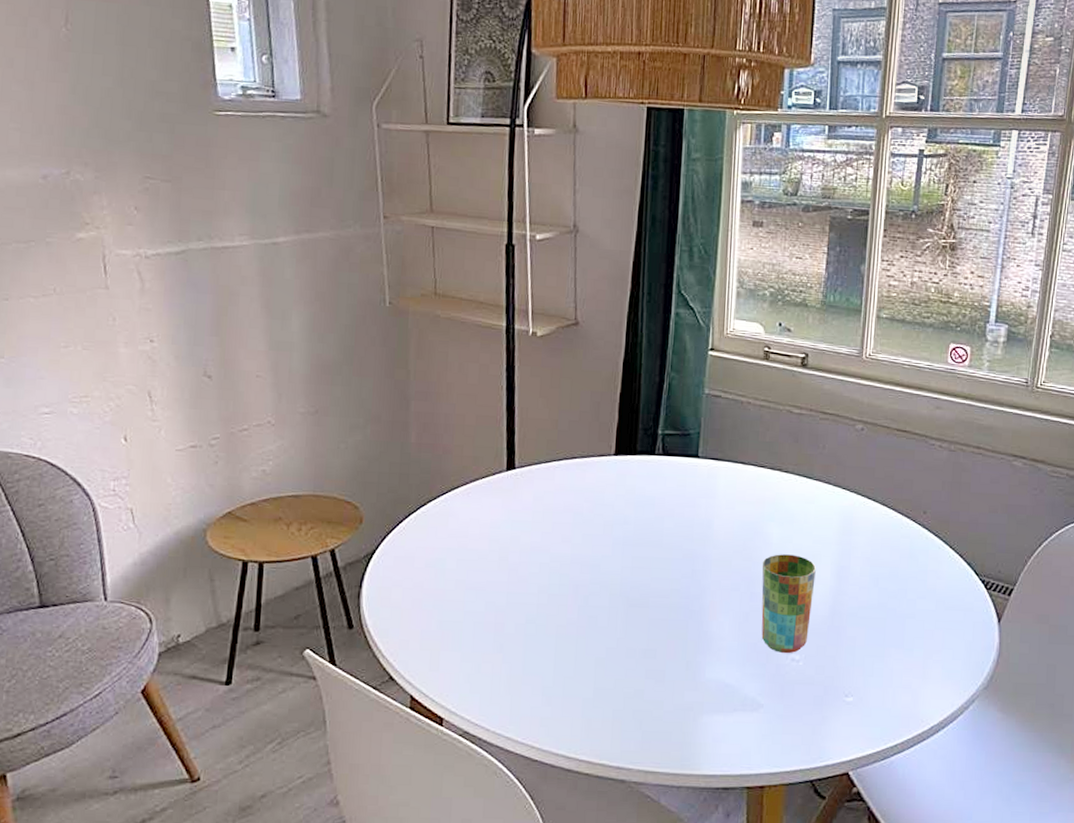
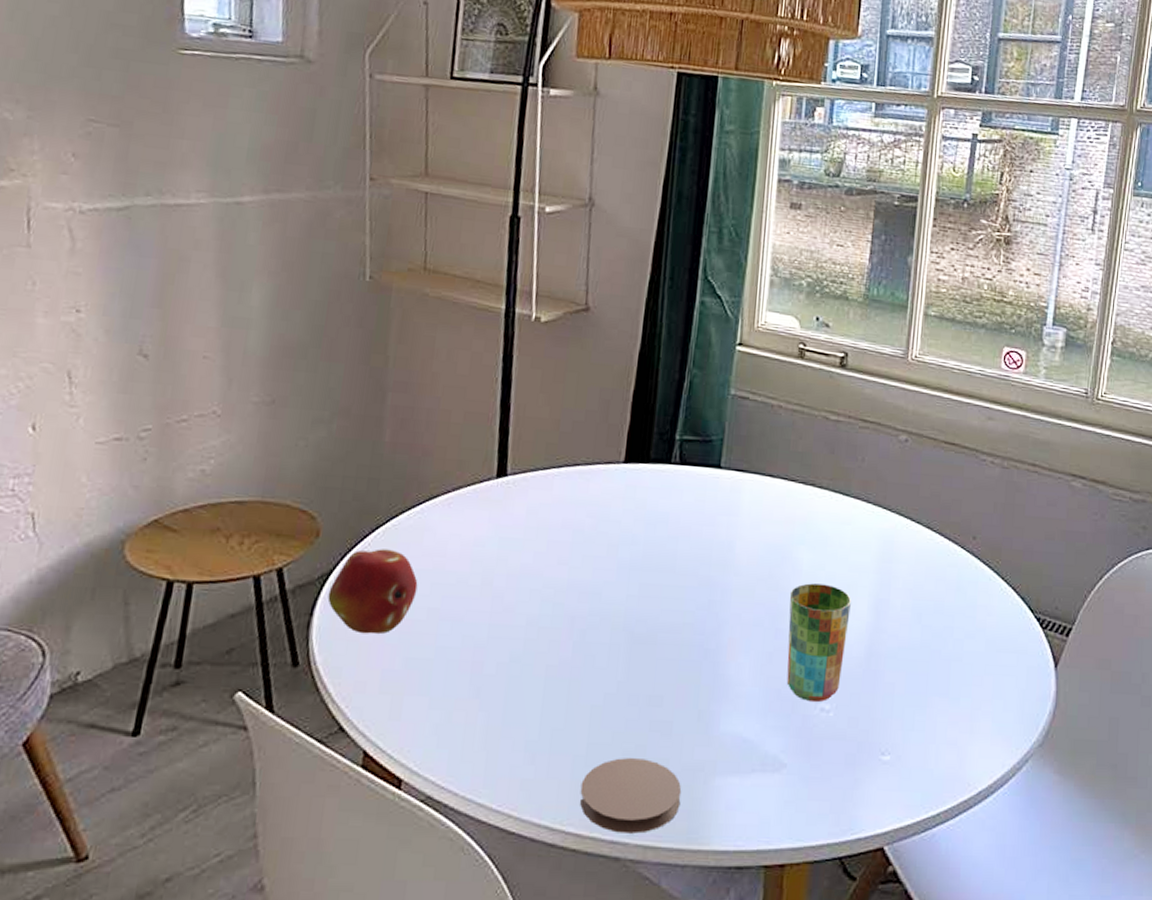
fruit: none [373,532,446,602] -> present [327,549,418,634]
coaster: none [590,700,675,761] -> present [580,758,682,834]

